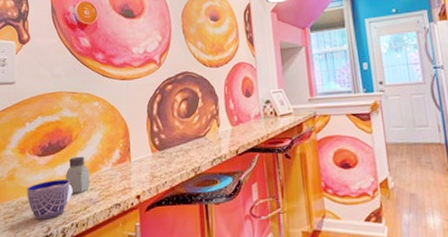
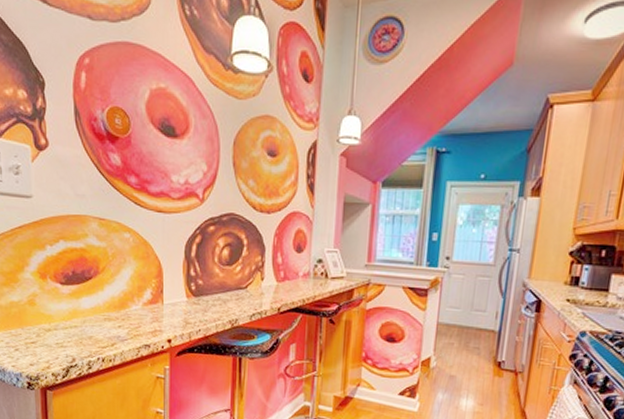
cup: present [27,179,73,220] -> none [49,311,99,350]
saltshaker: present [65,156,90,194] -> none [91,290,118,329]

